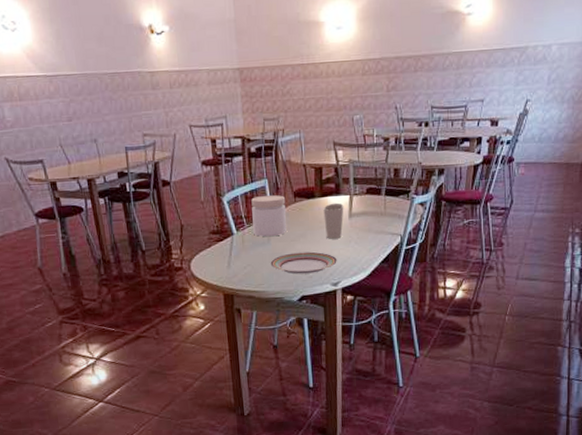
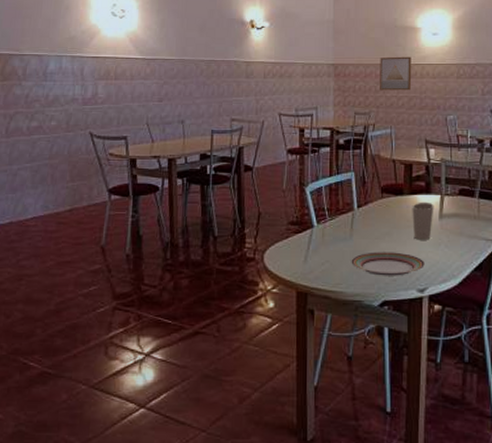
jar: present [251,194,287,237] -> none [335,188,372,233]
wall art: none [285,54,318,94] -> present [380,56,412,91]

